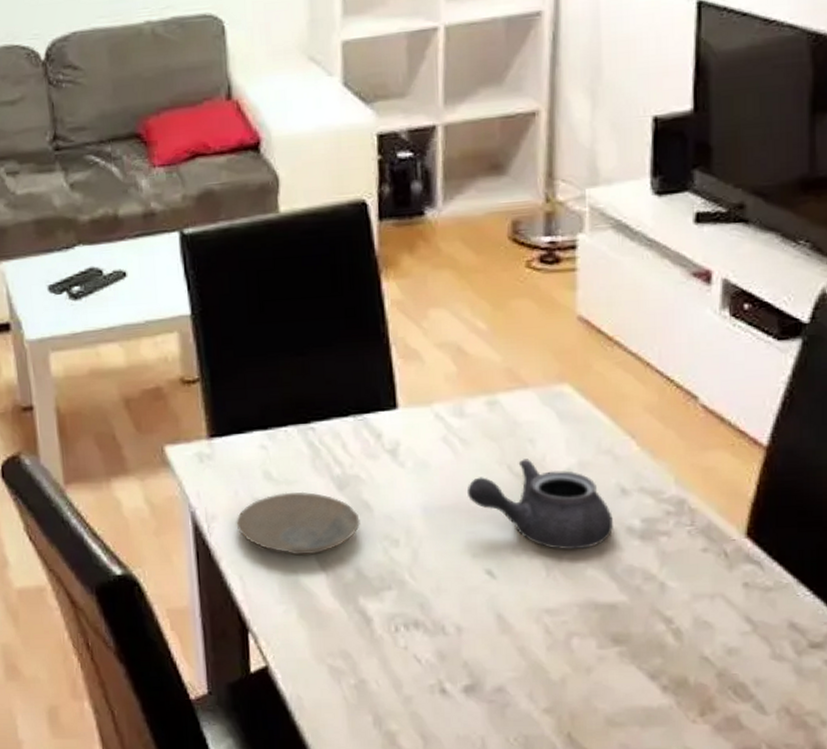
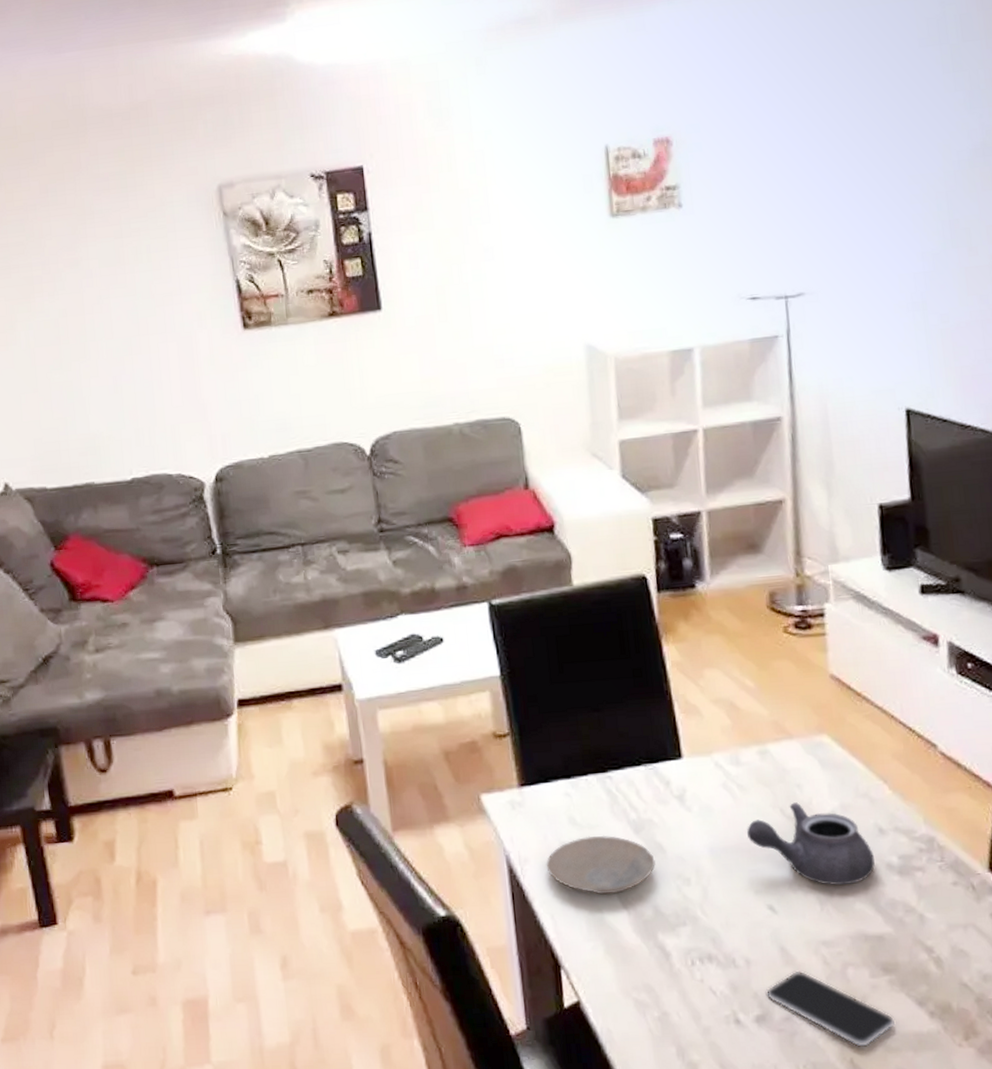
smartphone: none [477,639,622,722] -> present [765,970,896,1048]

